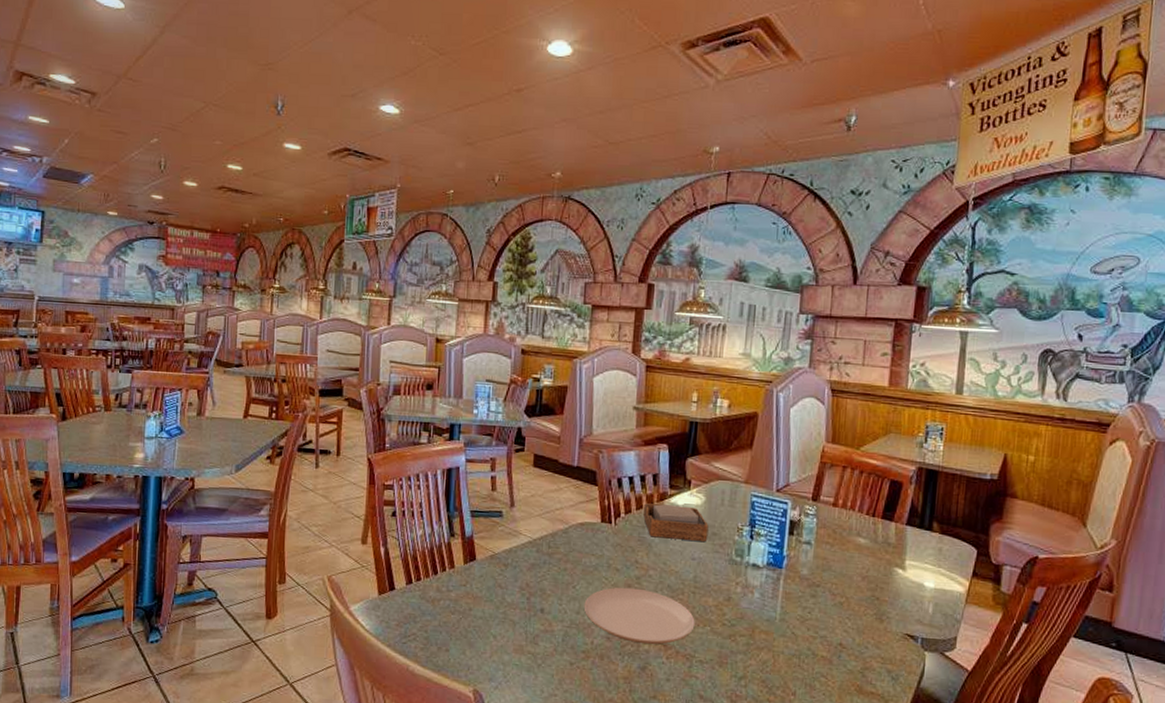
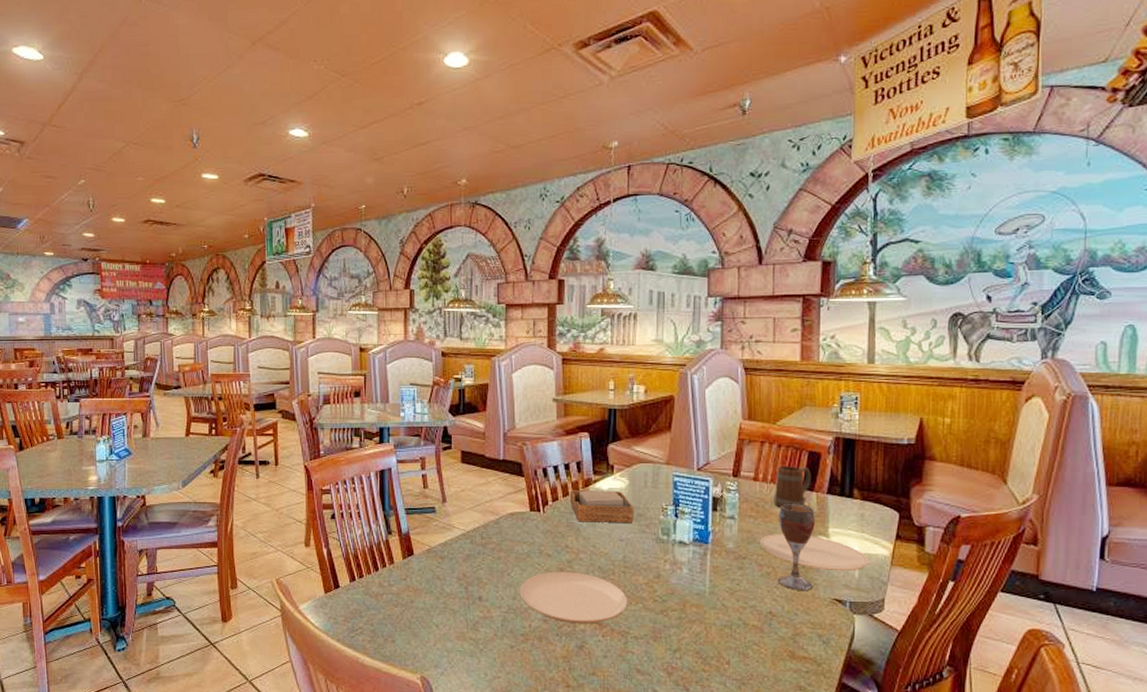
plate: none [834,562,944,607] -> present [759,533,869,572]
beer mug: none [851,492,892,537] -> present [773,465,811,507]
cup: none [851,532,894,625] -> present [778,503,816,592]

